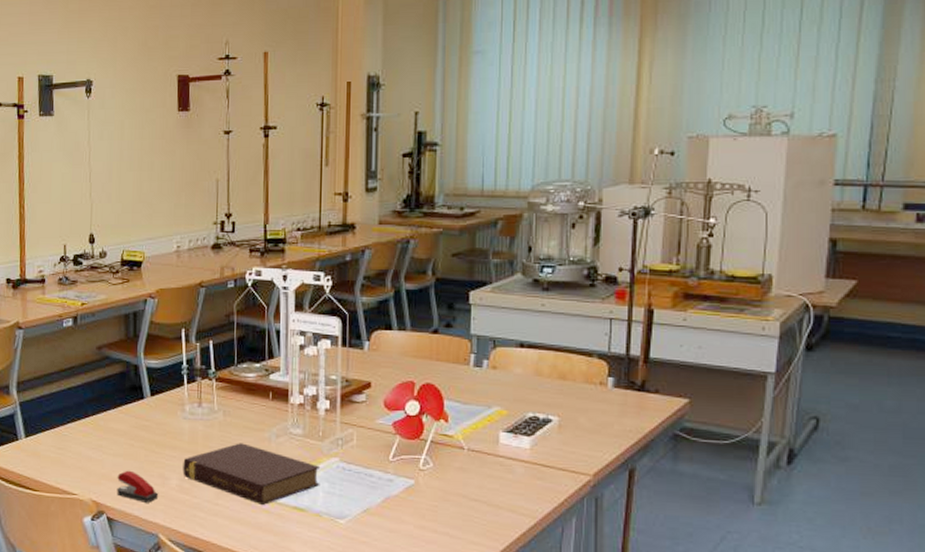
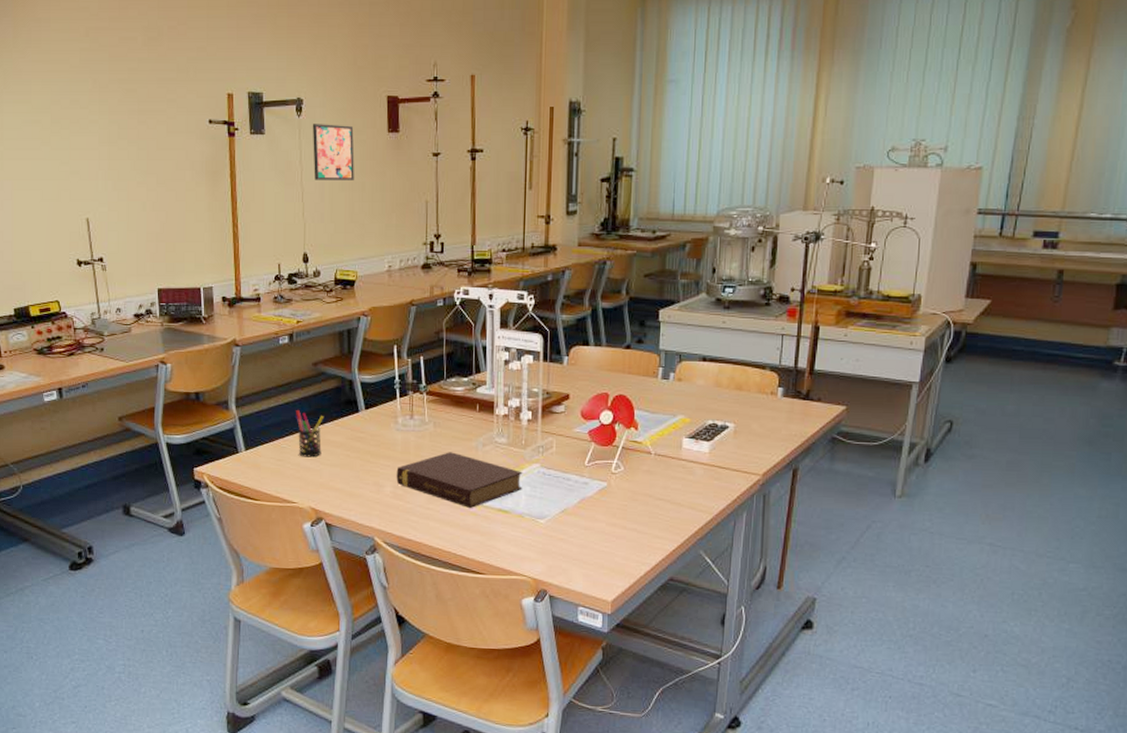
pen holder: none [77,396,107,446] -> present [295,410,323,458]
wall art: none [101,104,144,160] -> present [312,124,354,180]
stapler: present [117,470,159,503] -> none [334,479,374,509]

